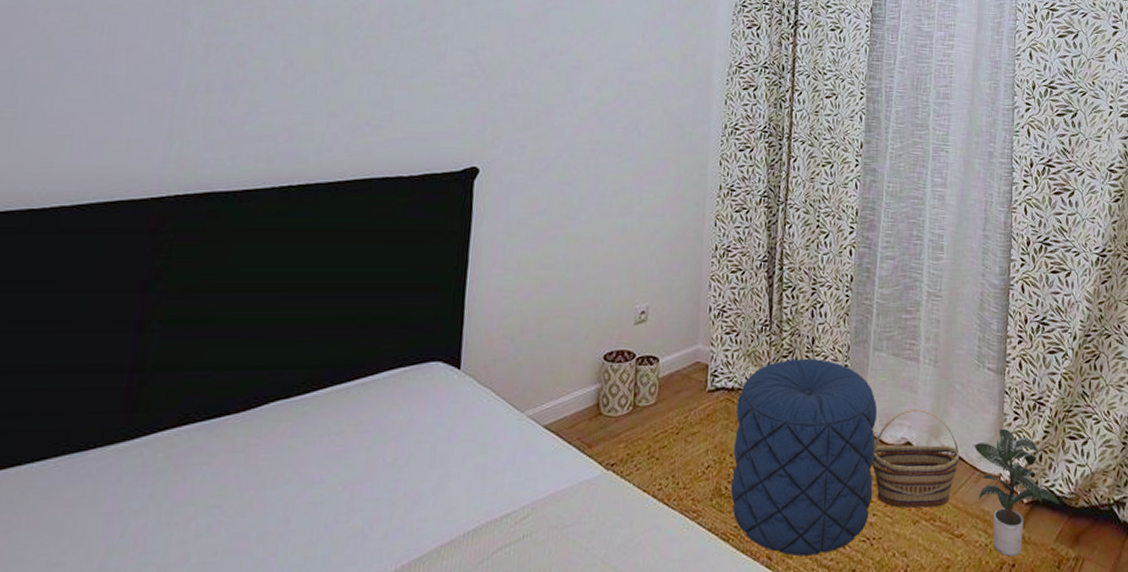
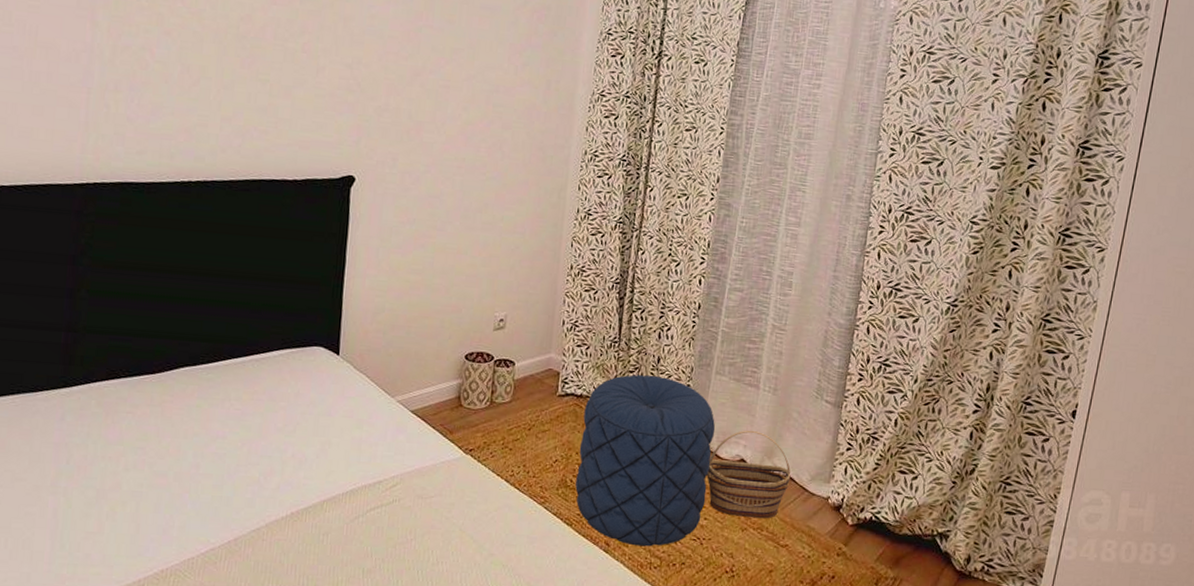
potted plant: present [973,428,1060,557] -> none [804,456,884,570]

